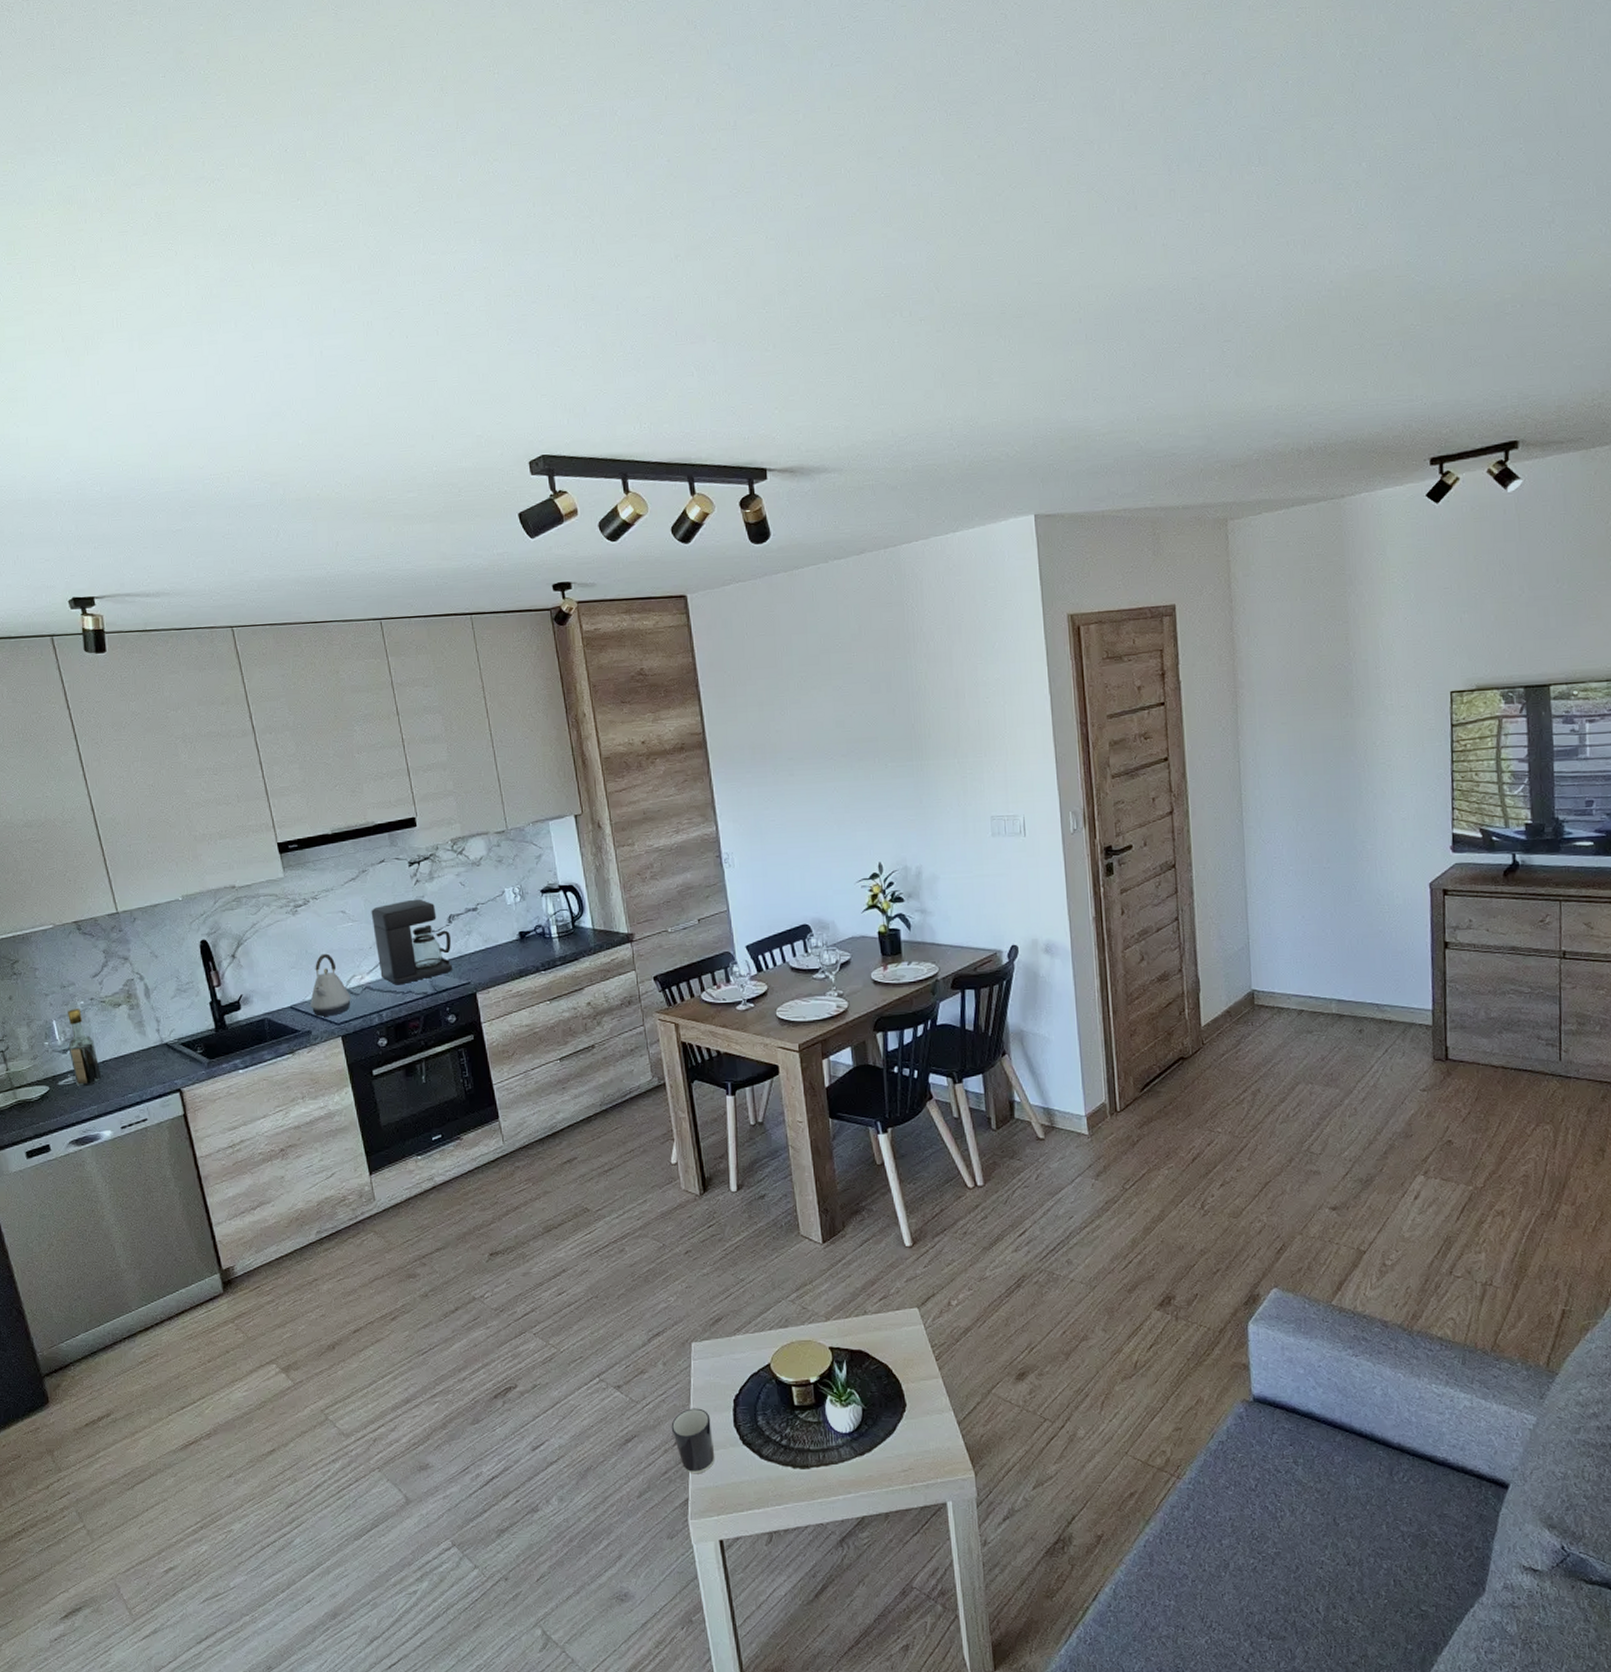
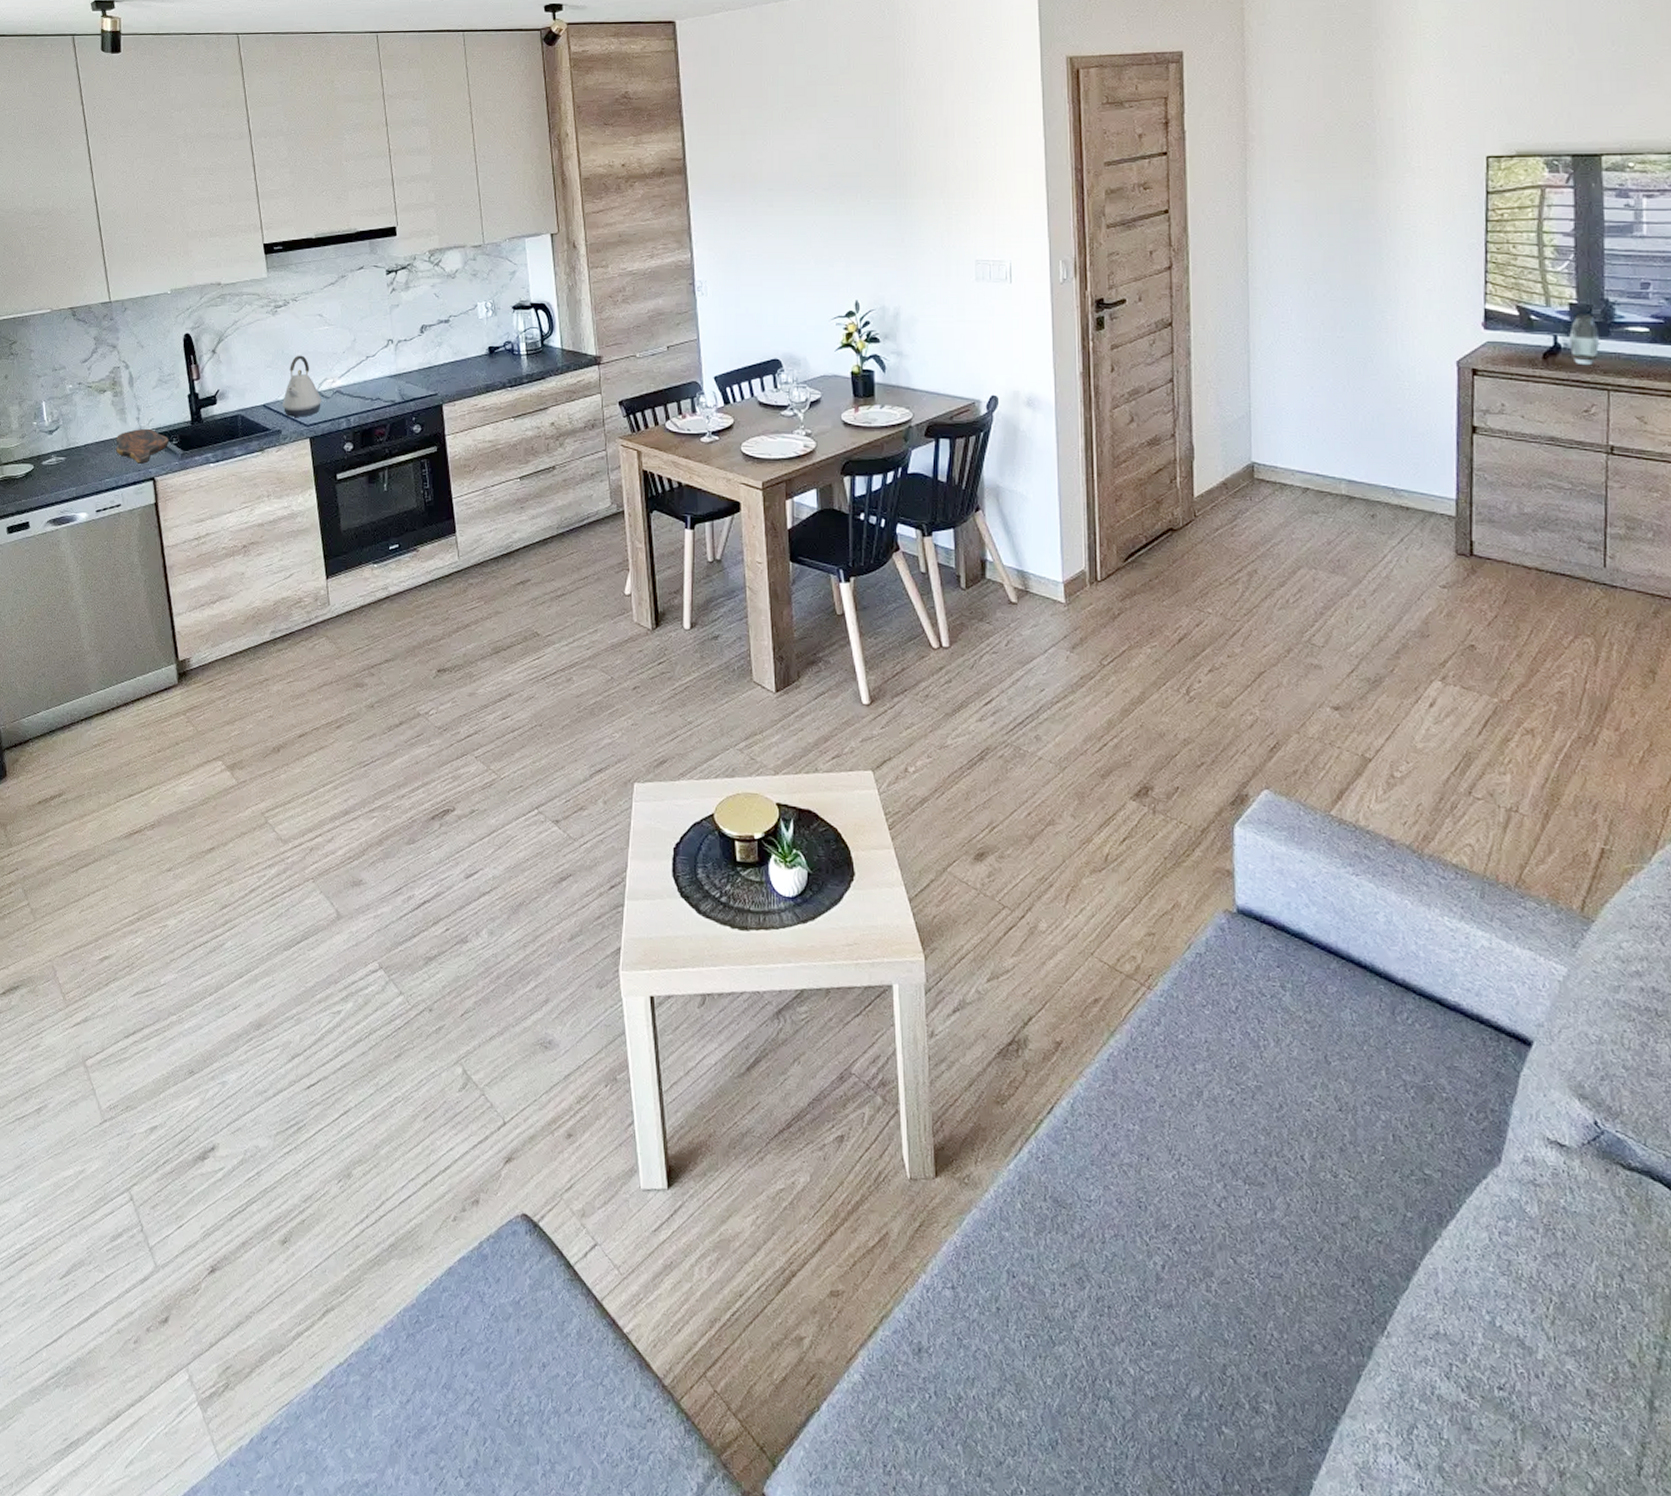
bottle: present [68,1009,102,1086] -> none [54,392,83,468]
cutting board: none [137,1039,194,1076] -> present [116,428,170,464]
coffee maker: present [371,899,453,985] -> none [347,307,422,391]
mug: present [671,1408,715,1474] -> none [608,852,651,923]
vase: none [1526,832,1552,880] -> present [1569,314,1600,366]

